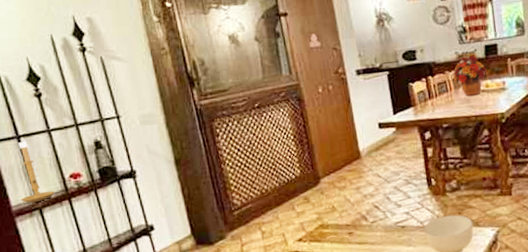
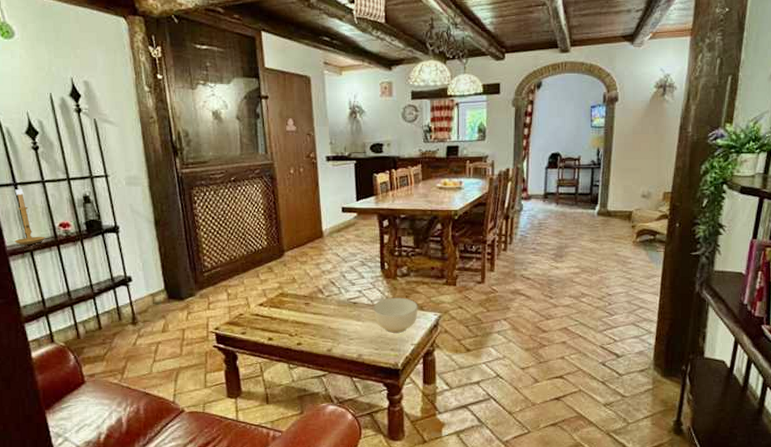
flower arrangement: present [453,53,489,97] -> none [415,152,447,192]

